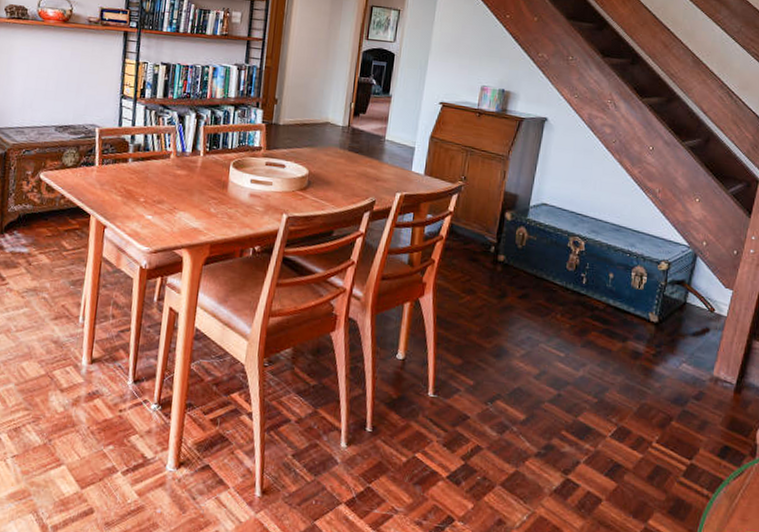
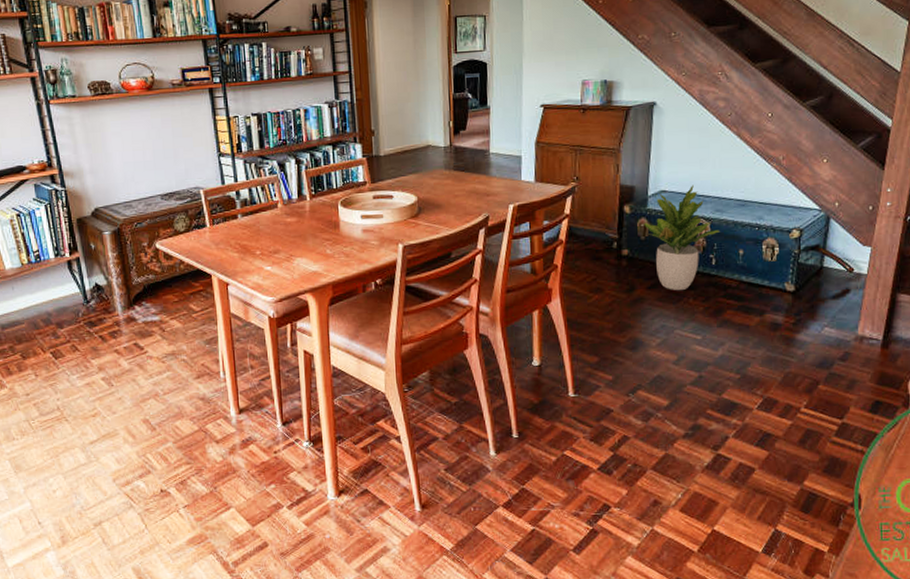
potted plant: none [522,203,593,305] -> present [644,185,720,291]

